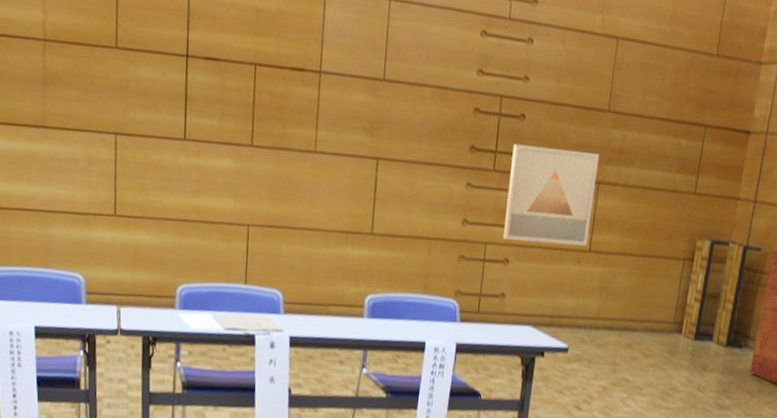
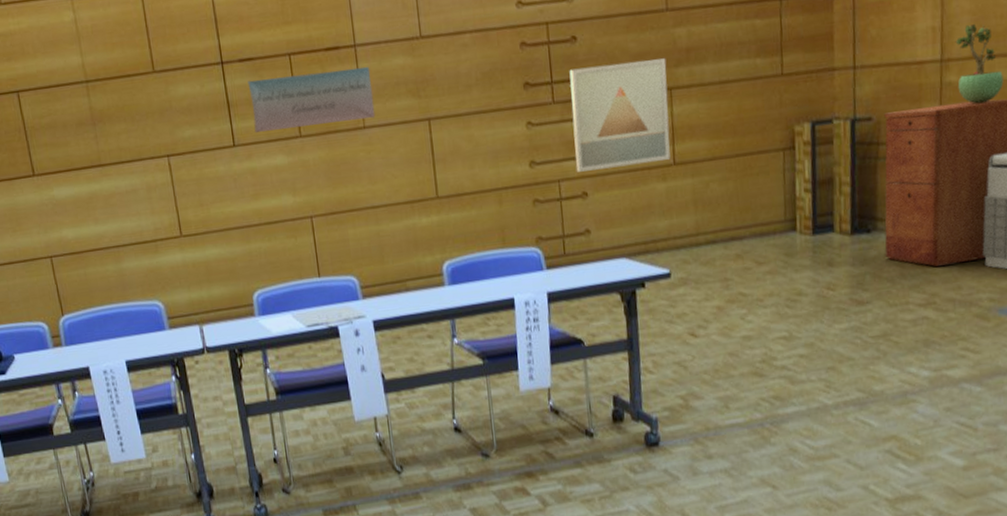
banner: none [208,79,331,145] -> present [247,66,376,134]

